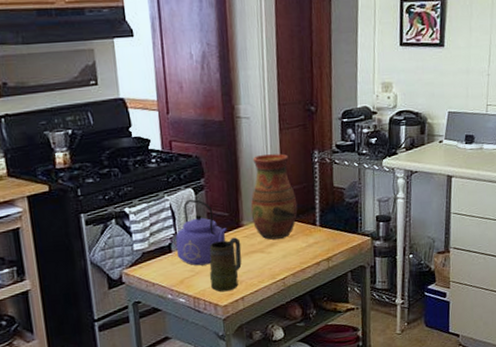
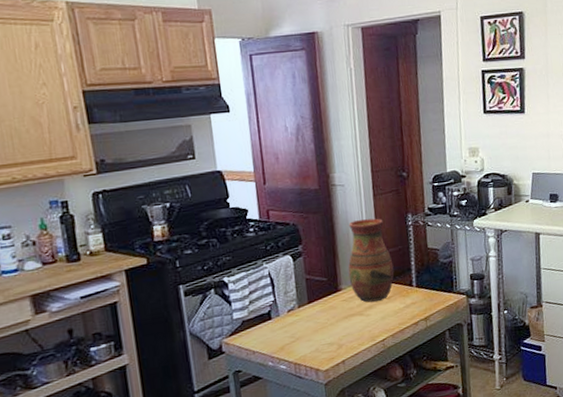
kettle: present [176,199,228,266] -> none [275,266,327,332]
mug: present [209,237,242,292] -> none [308,301,341,357]

